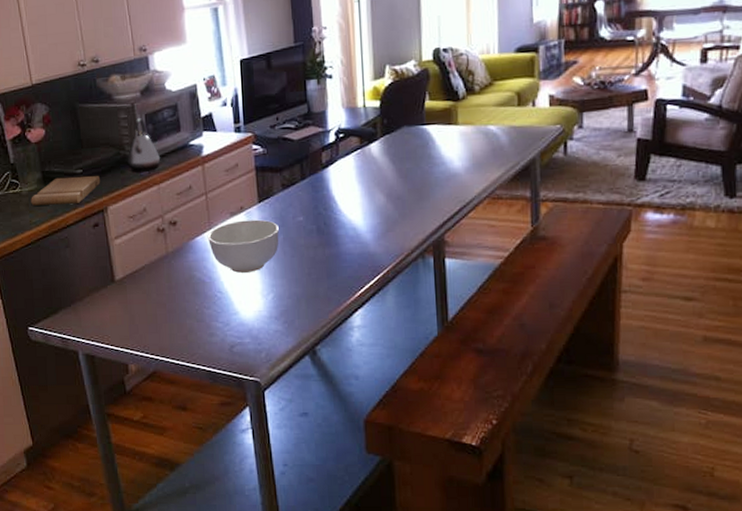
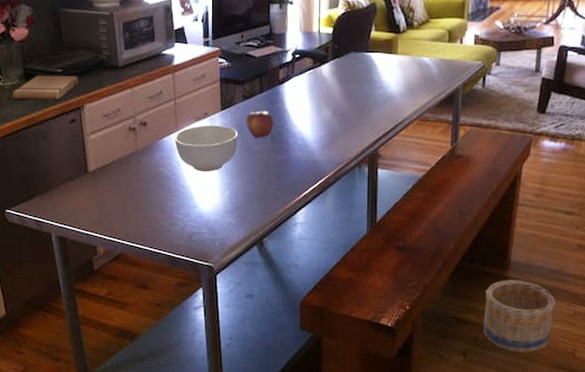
kettle: present [127,118,161,172] -> none [104,26,135,75]
fruit: none [287,199,320,231] -> present [245,110,274,138]
basket: none [591,383,682,474] -> present [483,280,556,353]

